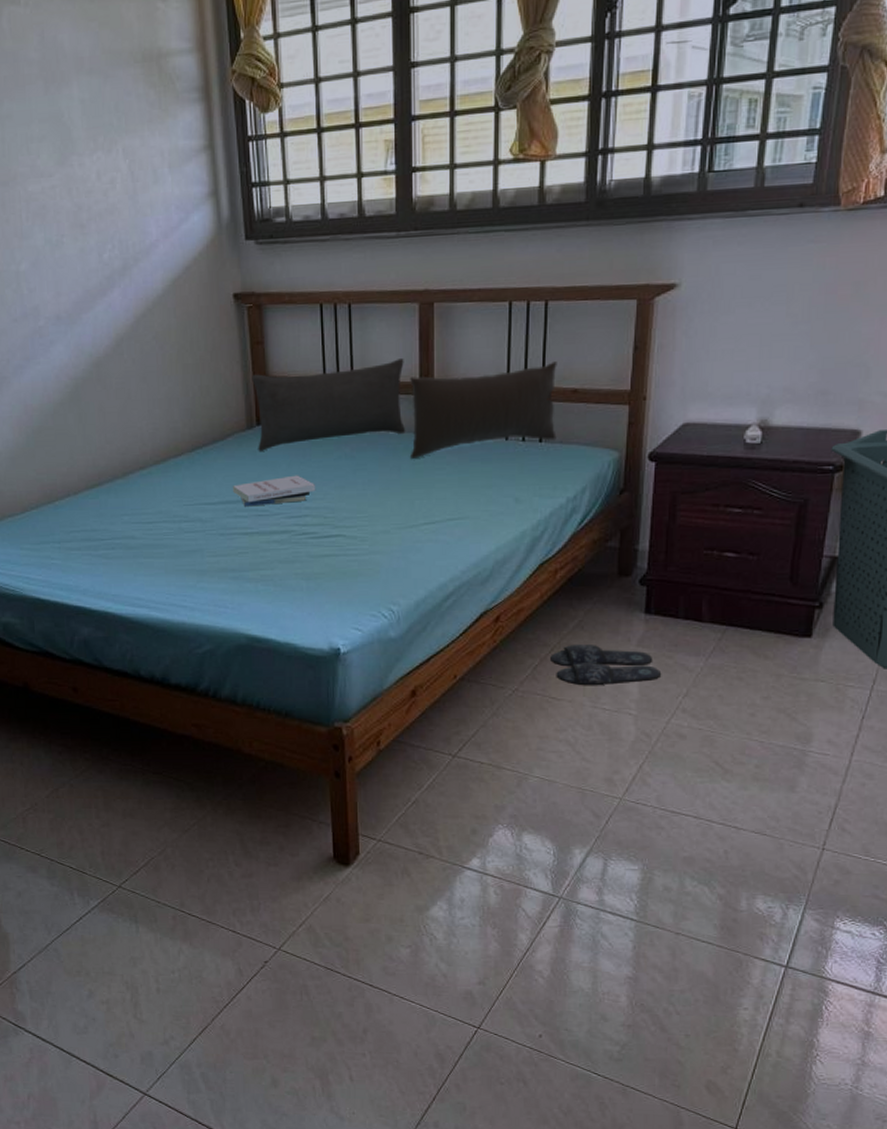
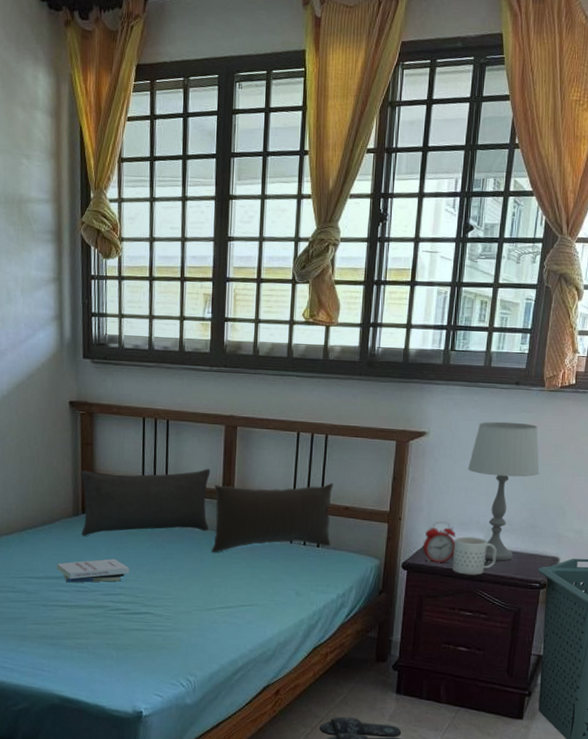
alarm clock: none [675,396,718,451] -> present [422,521,456,564]
mug: none [714,412,775,462] -> present [452,536,497,575]
table lamp: none [733,257,833,442] -> present [467,421,540,562]

